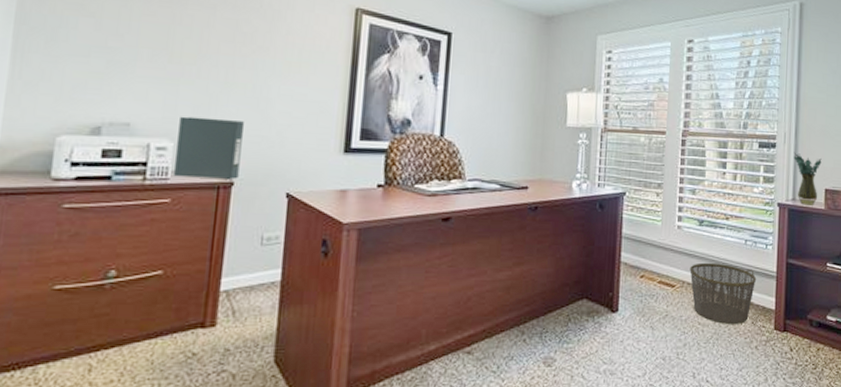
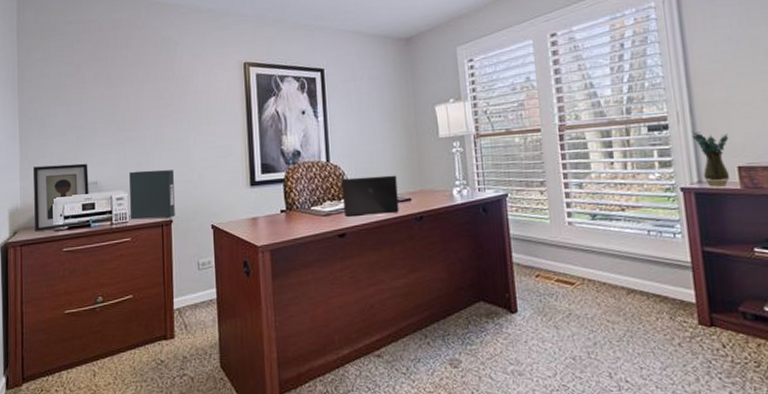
picture frame: none [20,91,119,179] -> present [32,163,91,233]
laptop: none [452,157,516,201] -> present [341,175,399,216]
basket: present [689,262,757,324] -> none [588,257,669,321]

